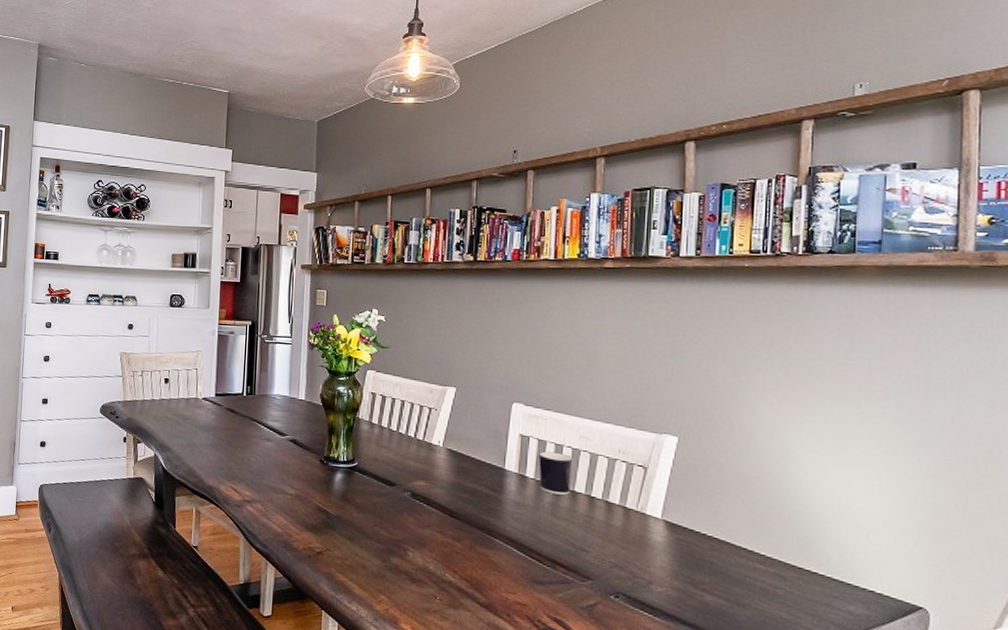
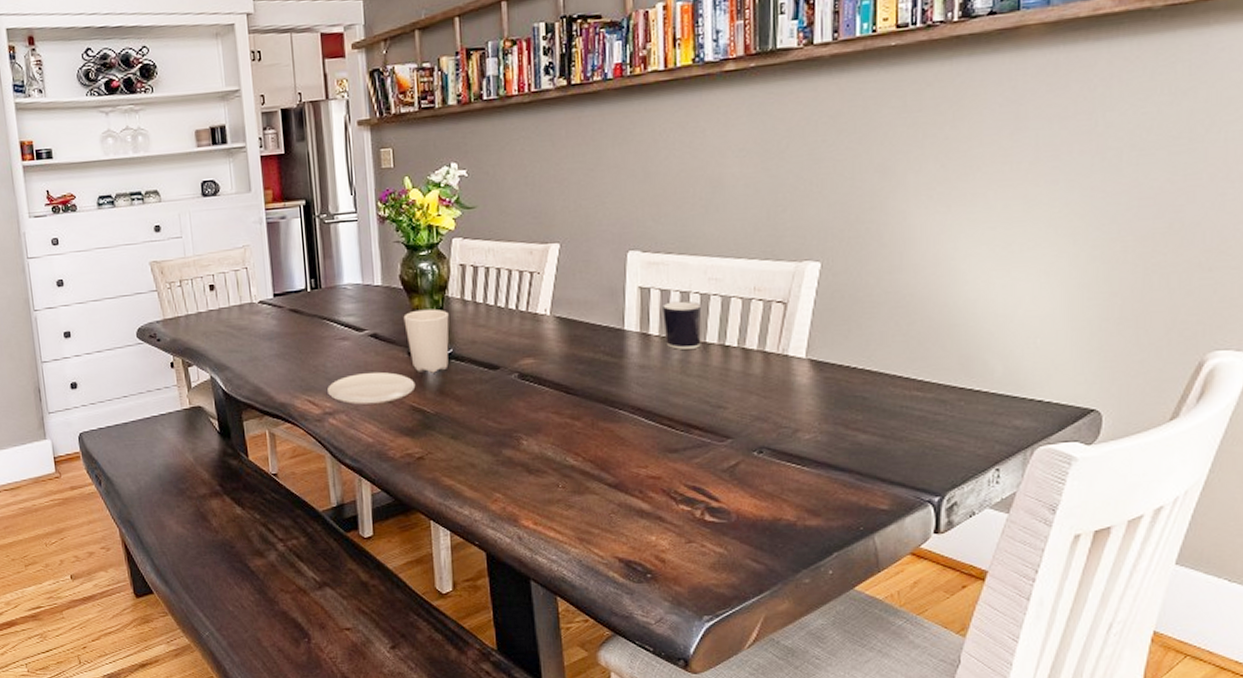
plate: none [249,471,323,500] -> present [328,371,416,405]
cup: none [319,425,358,481] -> present [403,308,450,373]

